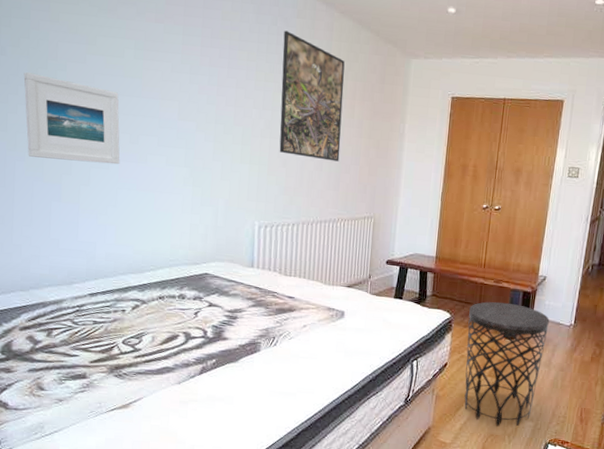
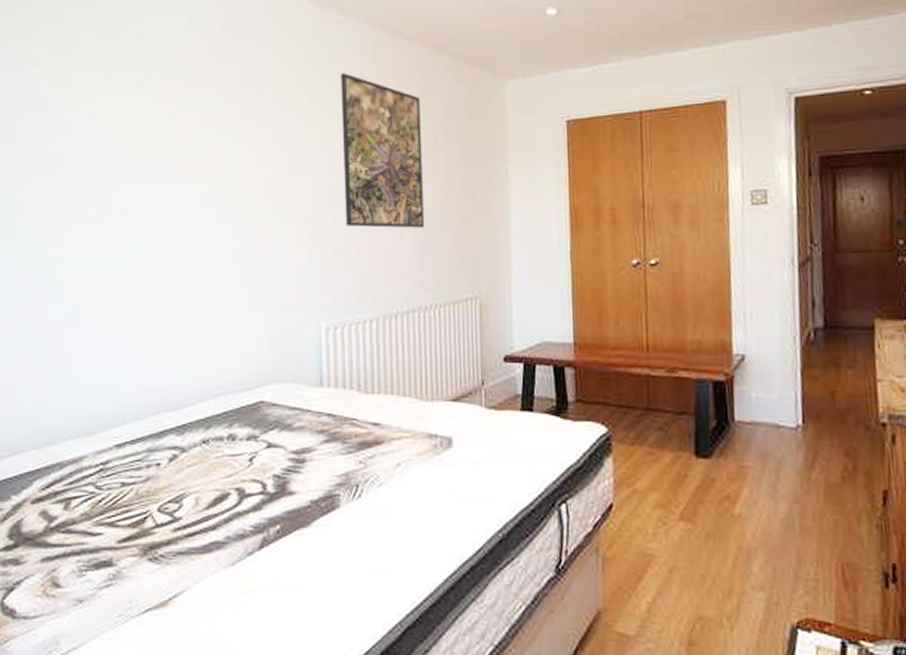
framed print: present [23,72,120,165] -> none [40,172,151,274]
side table: present [464,301,549,427] -> none [635,401,763,603]

